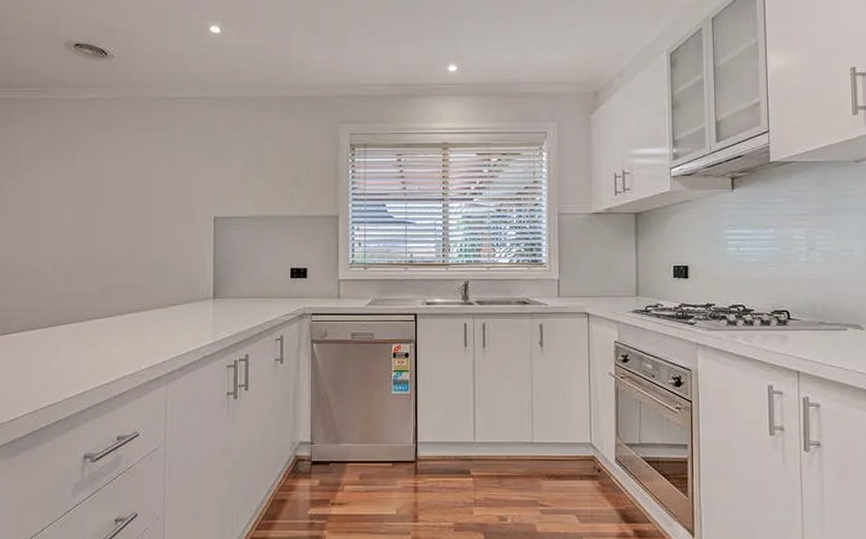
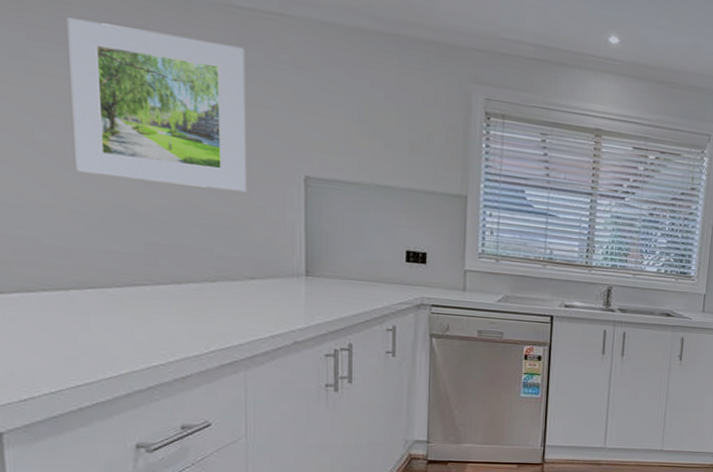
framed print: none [60,126,174,236] -> present [67,17,246,192]

